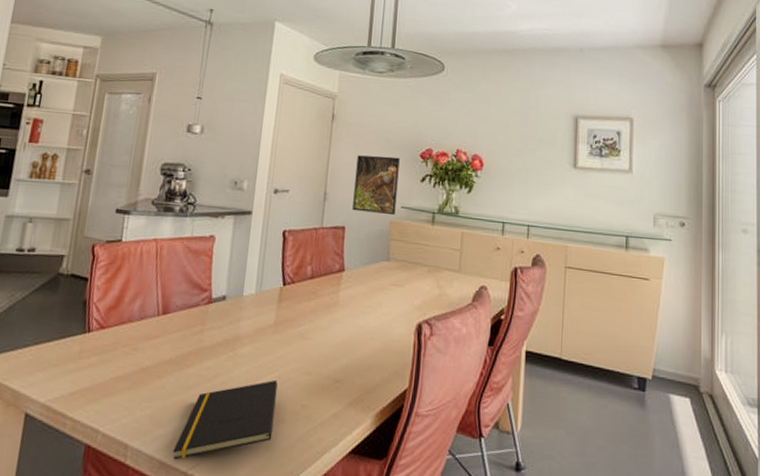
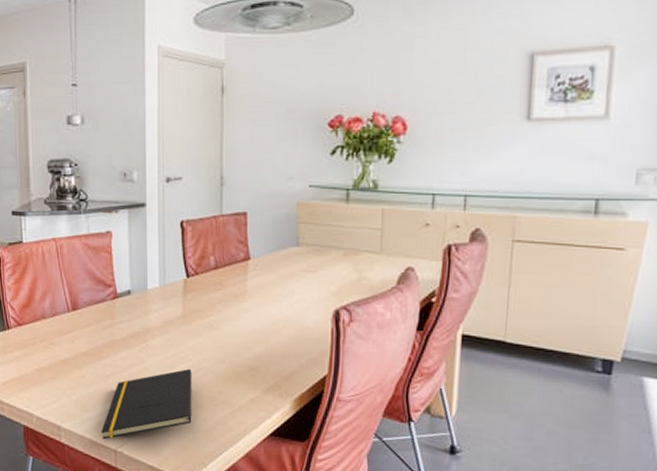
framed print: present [352,155,400,216] -> none [254,129,304,196]

